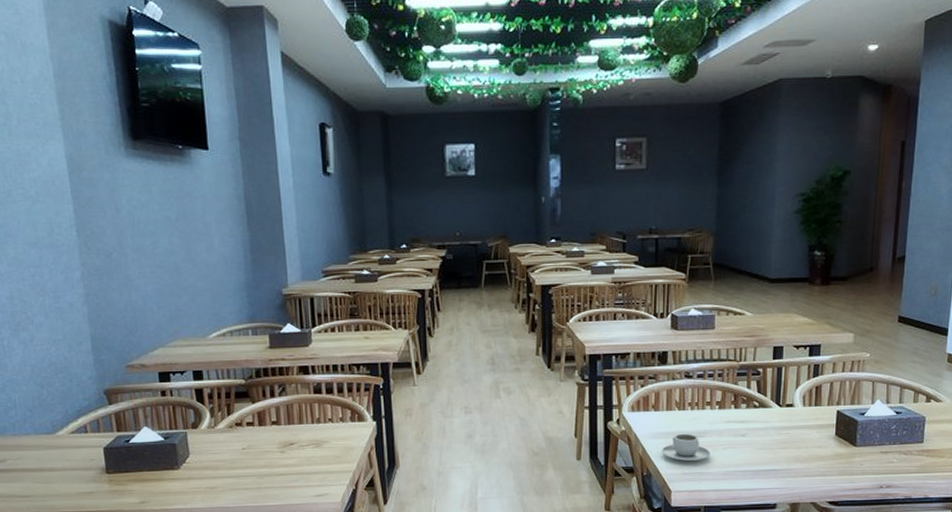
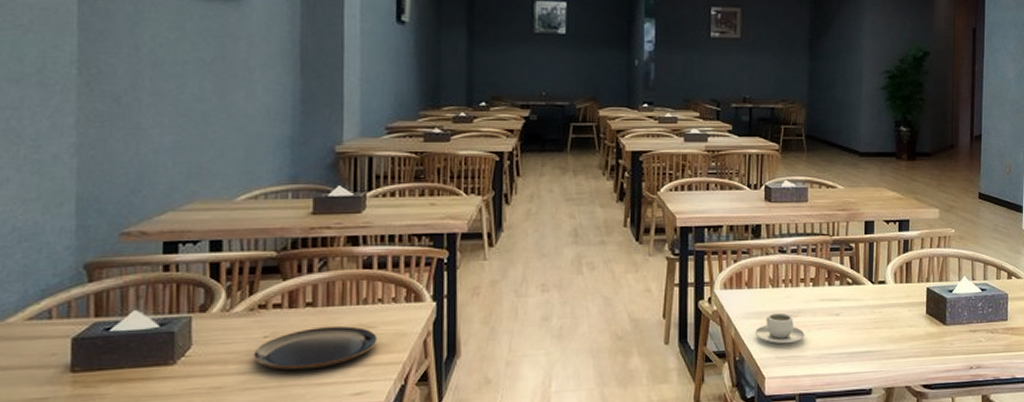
plate: none [236,441,331,476] -> present [253,326,377,371]

